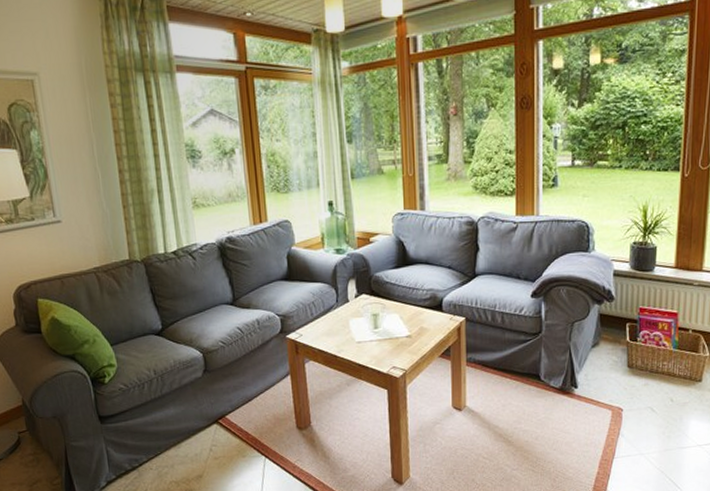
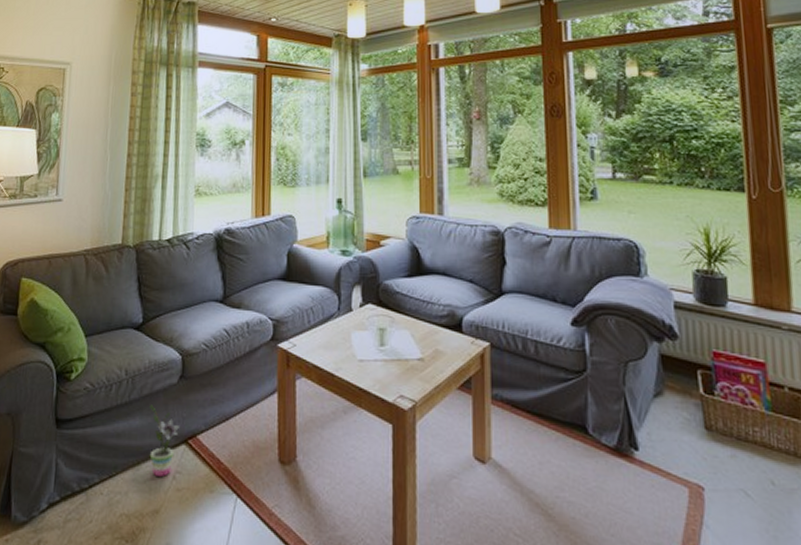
potted plant: none [180,396,209,450] -> present [149,405,179,477]

